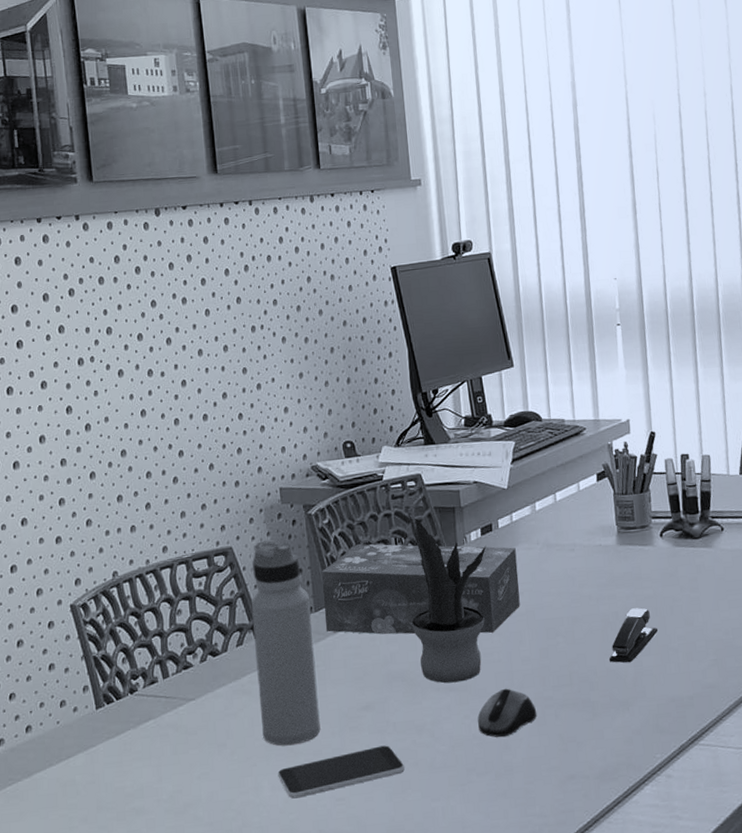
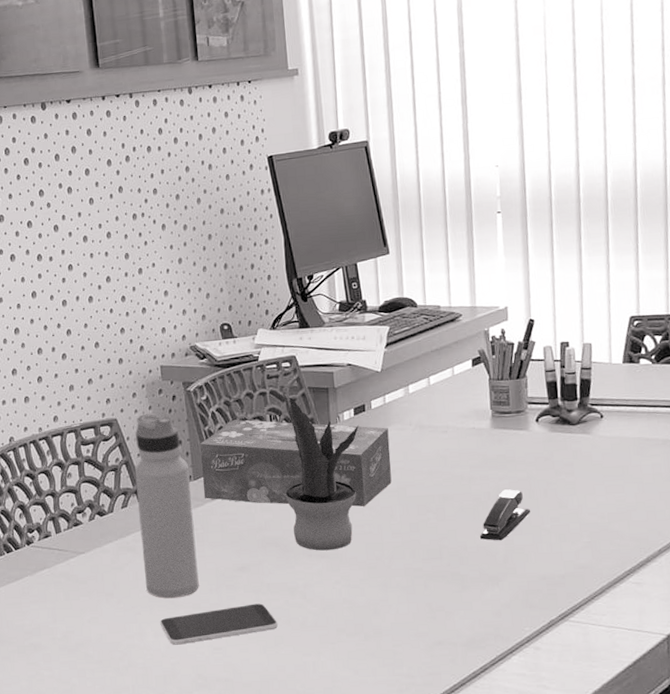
computer mouse: present [477,688,537,738] -> none [348,558,407,603]

